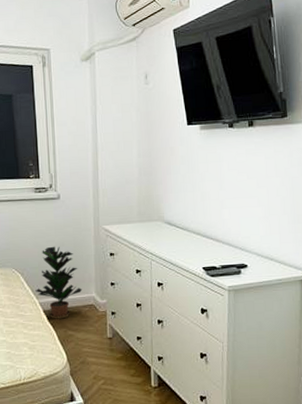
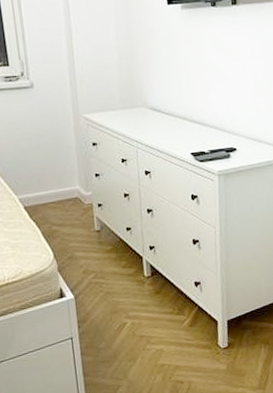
potted plant: present [35,246,83,319] -> none [13,138,65,215]

